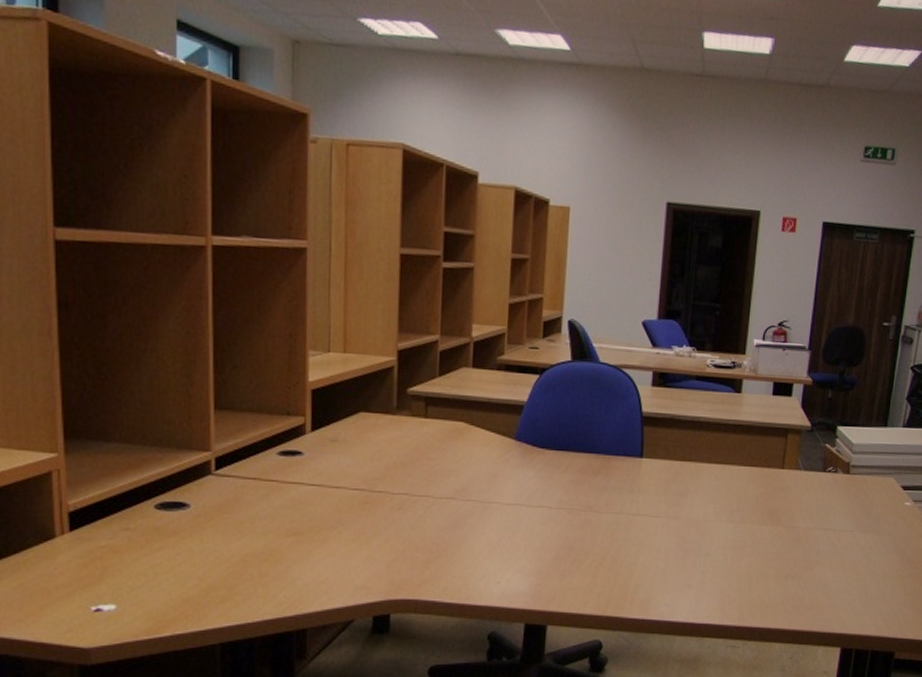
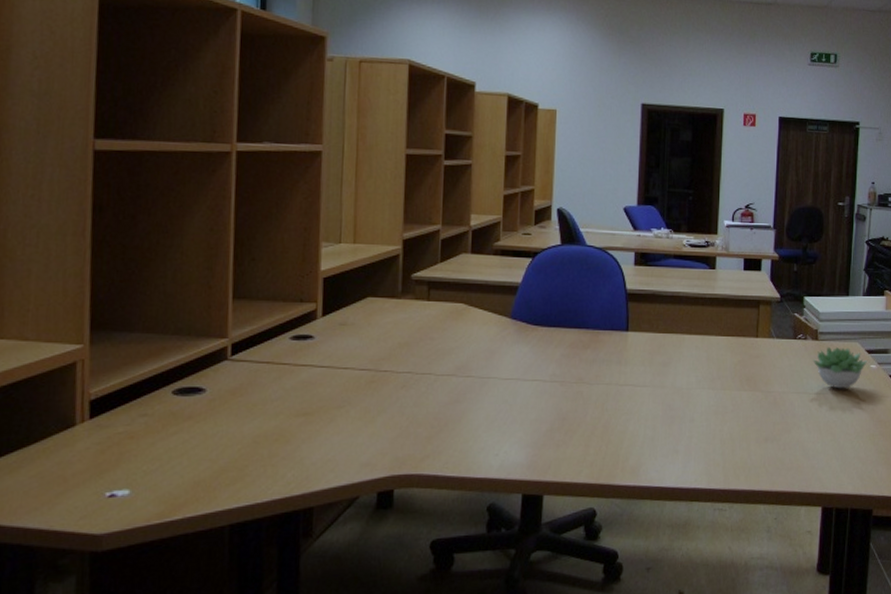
succulent plant: none [842,481,901,527] -> present [812,346,867,389]

